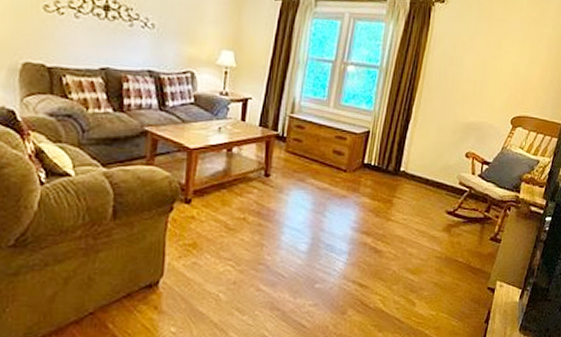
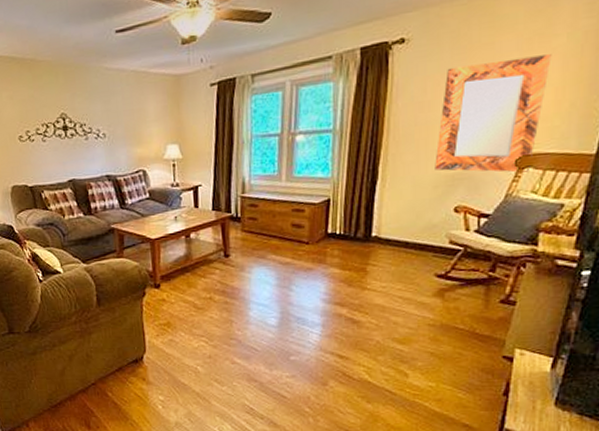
home mirror: none [455,32,542,131] -> present [435,54,552,173]

